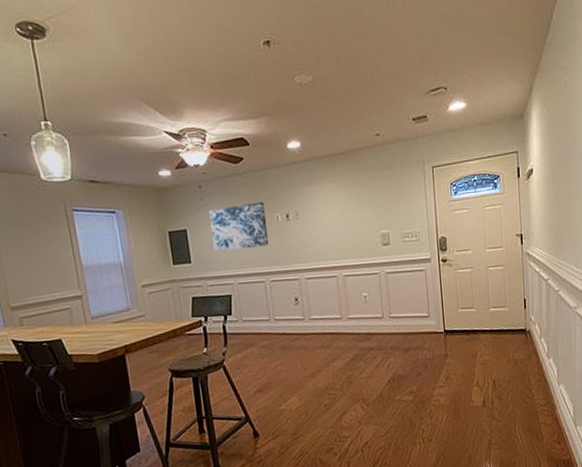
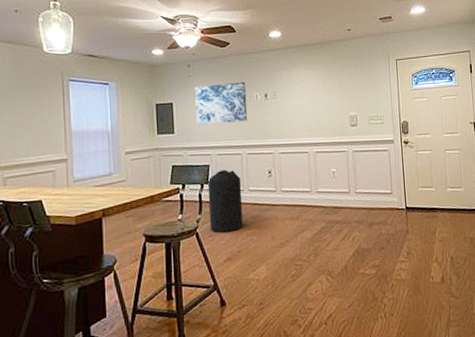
trash can: none [230,299,272,365] -> present [207,170,244,233]

